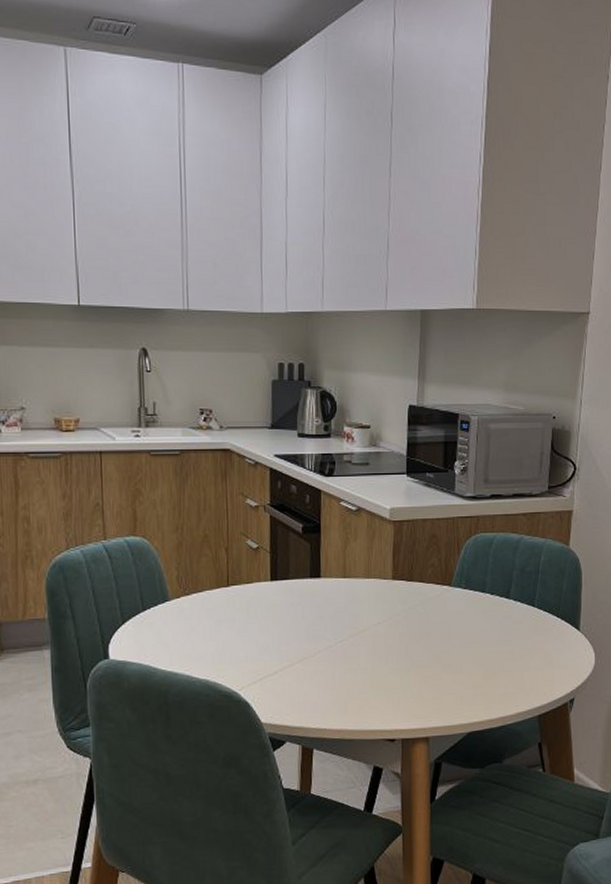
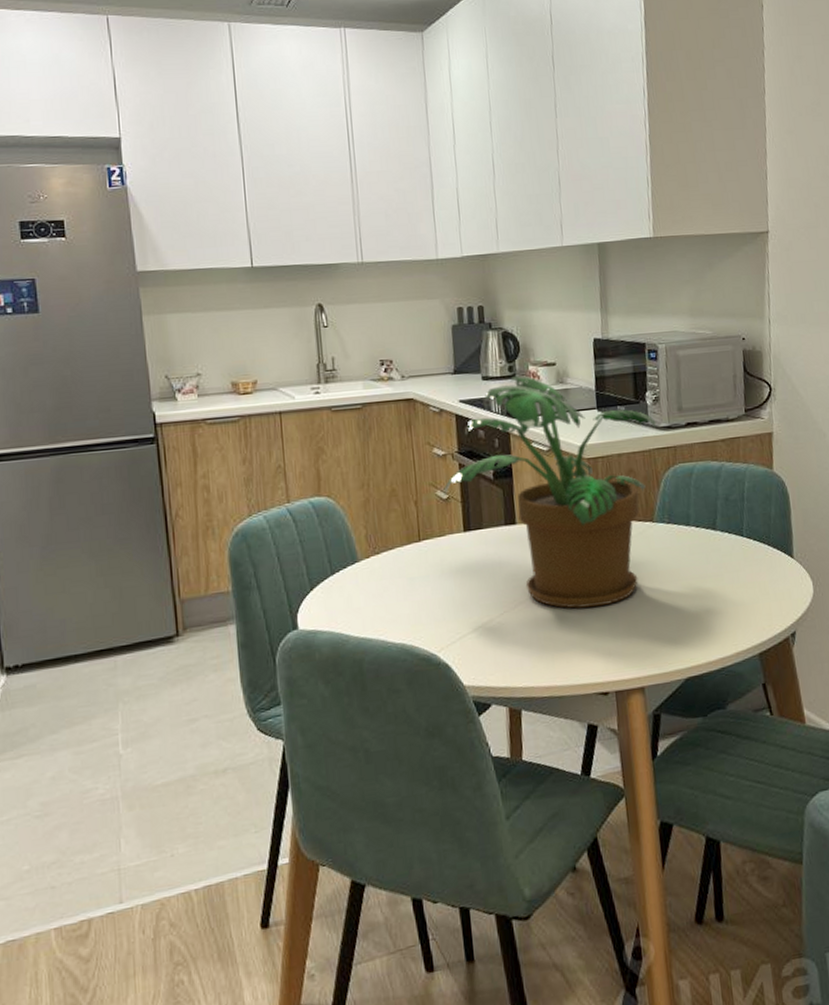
potted plant: none [254,436,462,661] -> present [443,376,657,609]

